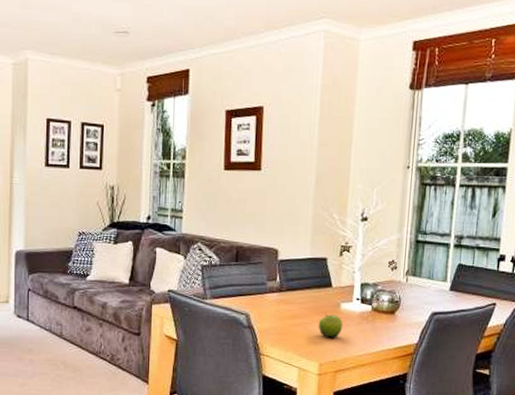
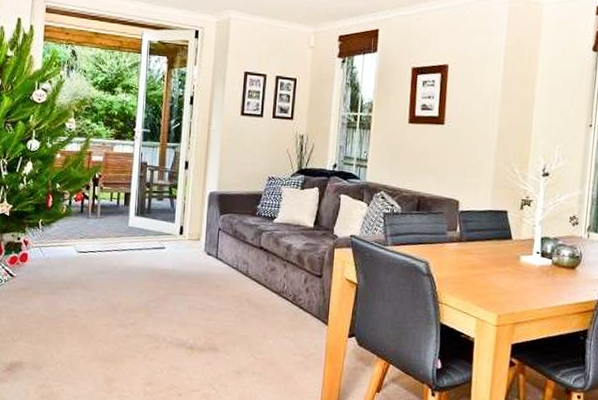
fruit: present [318,315,343,337] -> none [497,266,523,290]

